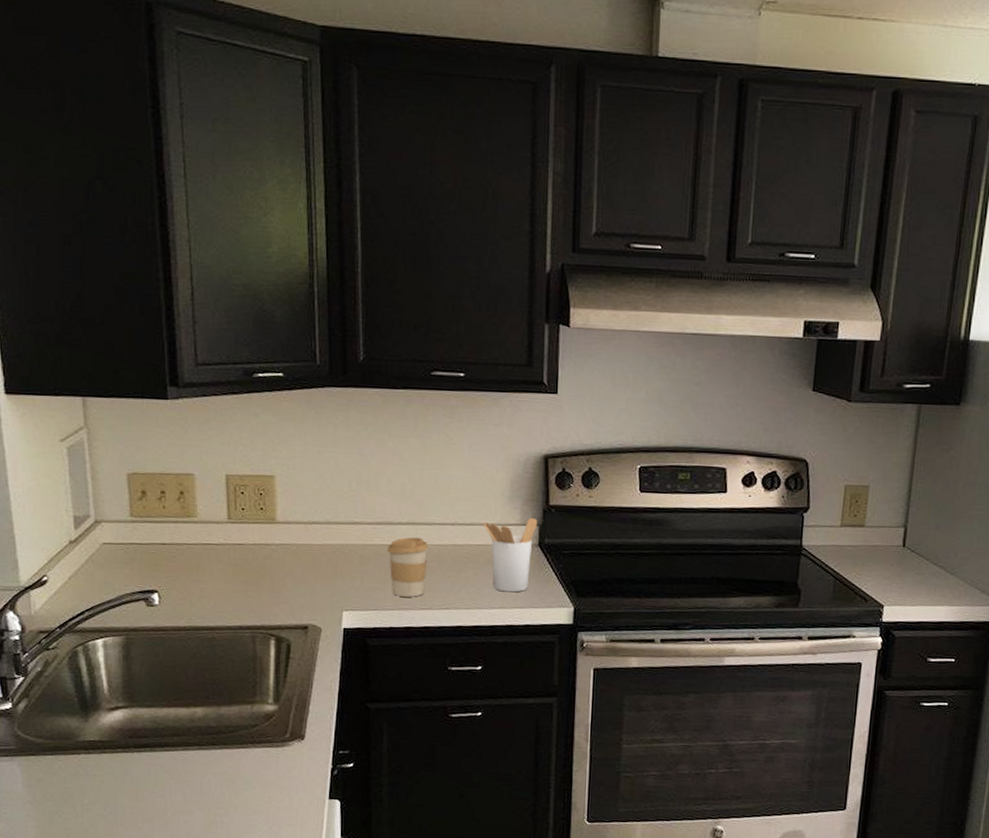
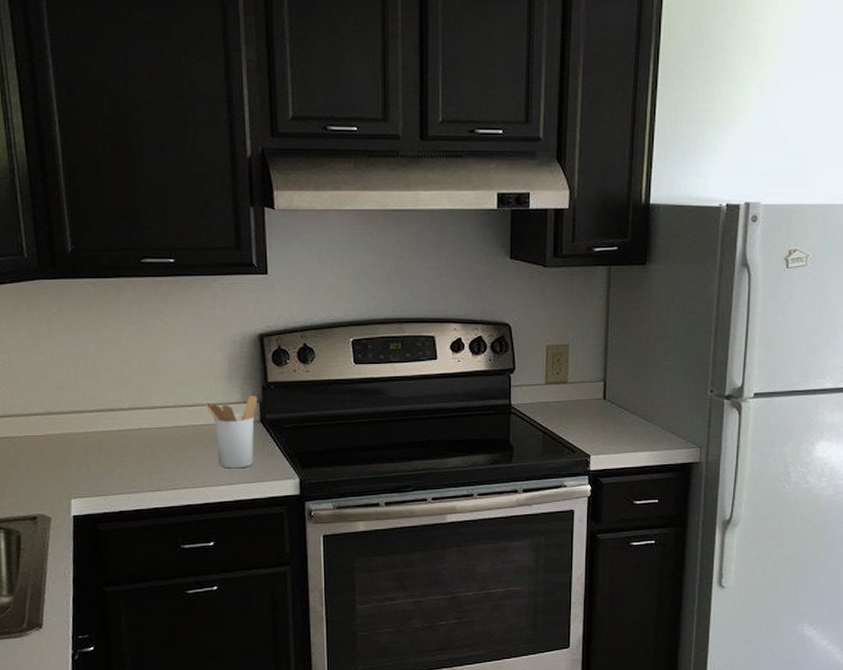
coffee cup: present [388,537,429,597] -> none [111,421,152,480]

